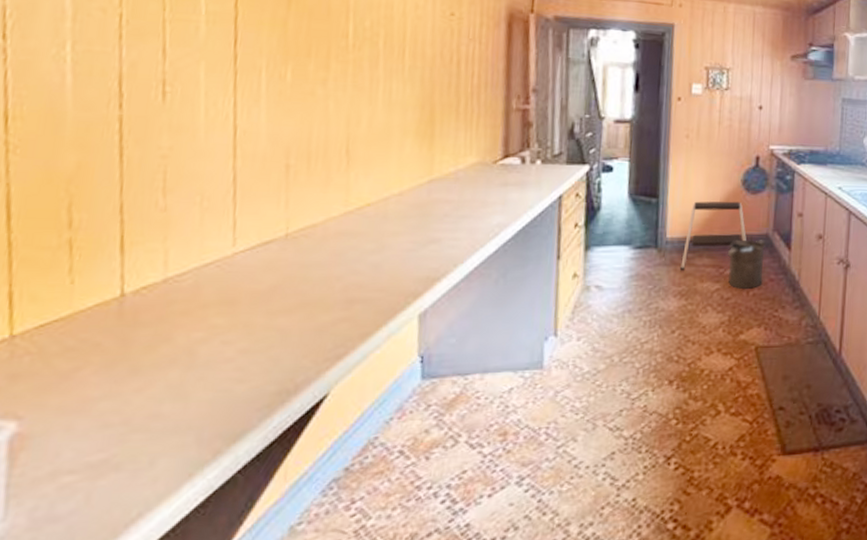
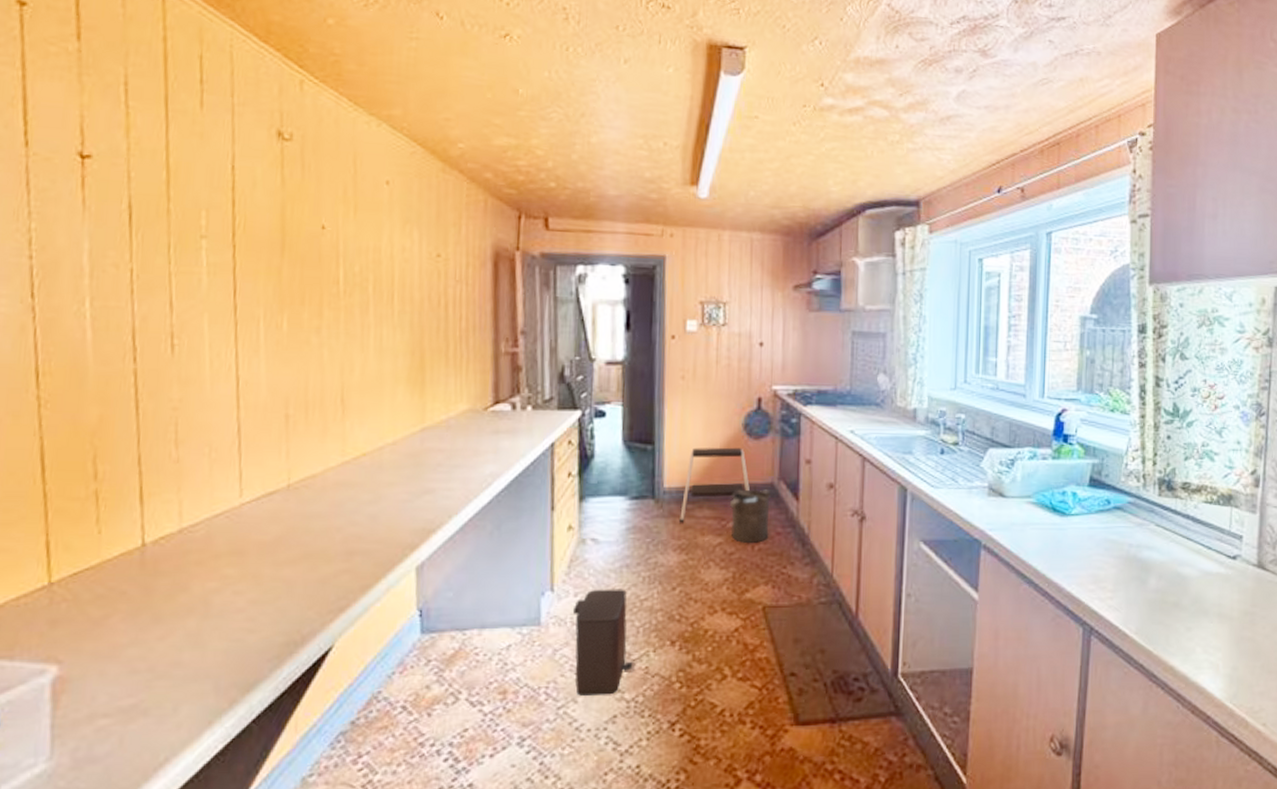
pedal bin: none [575,333,635,435] -> present [572,589,636,696]

